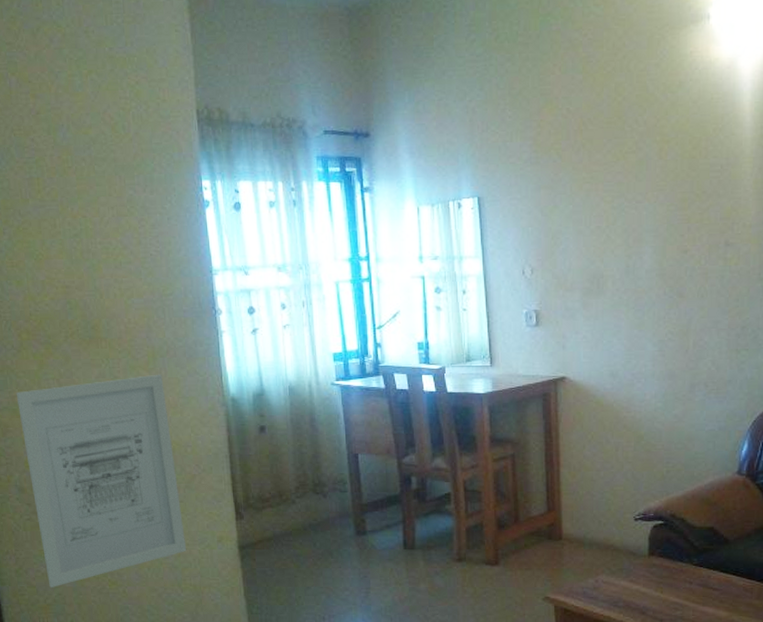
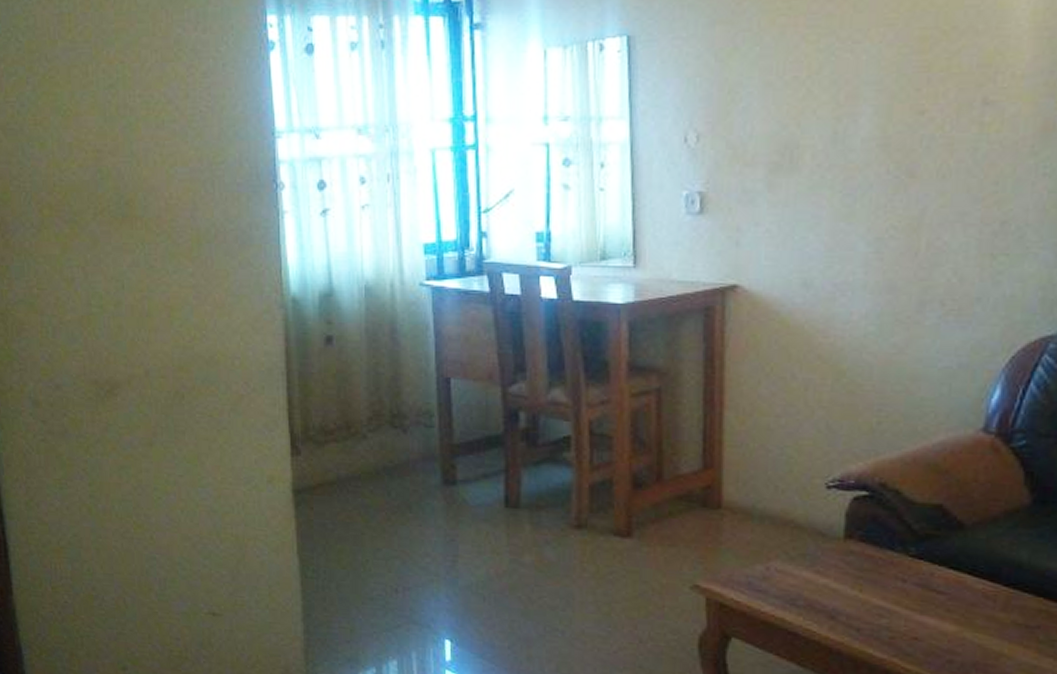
wall art: present [16,374,187,587] -> none [34,264,229,527]

